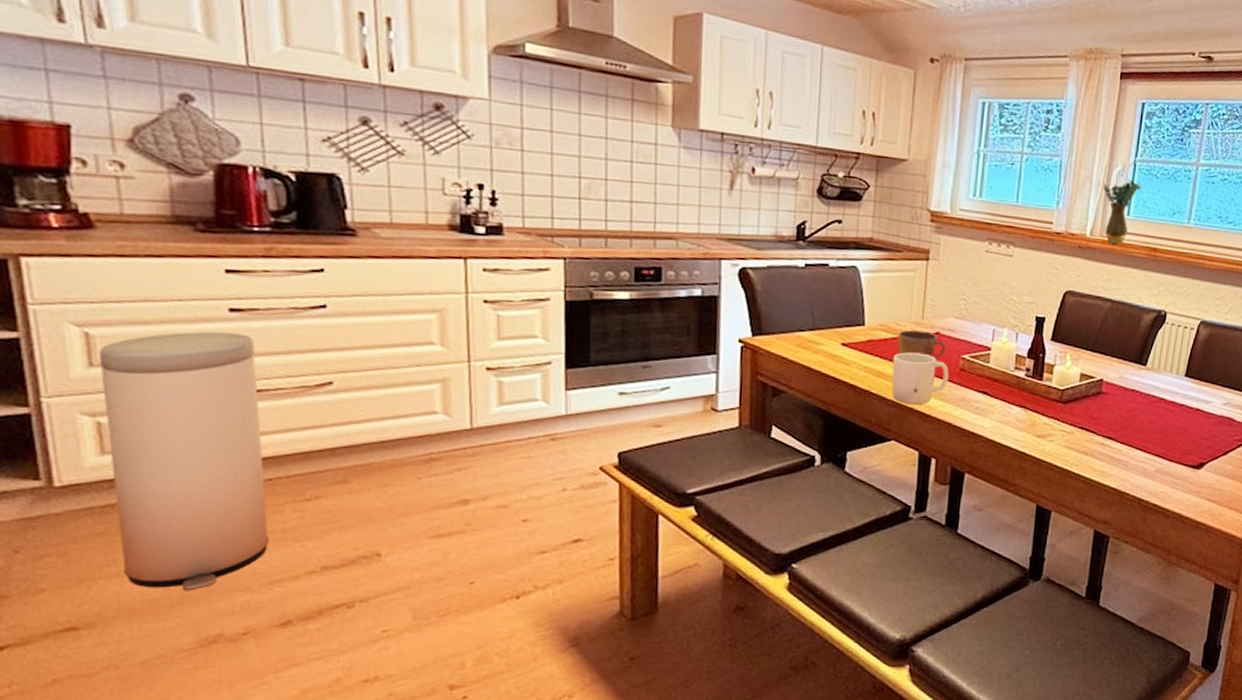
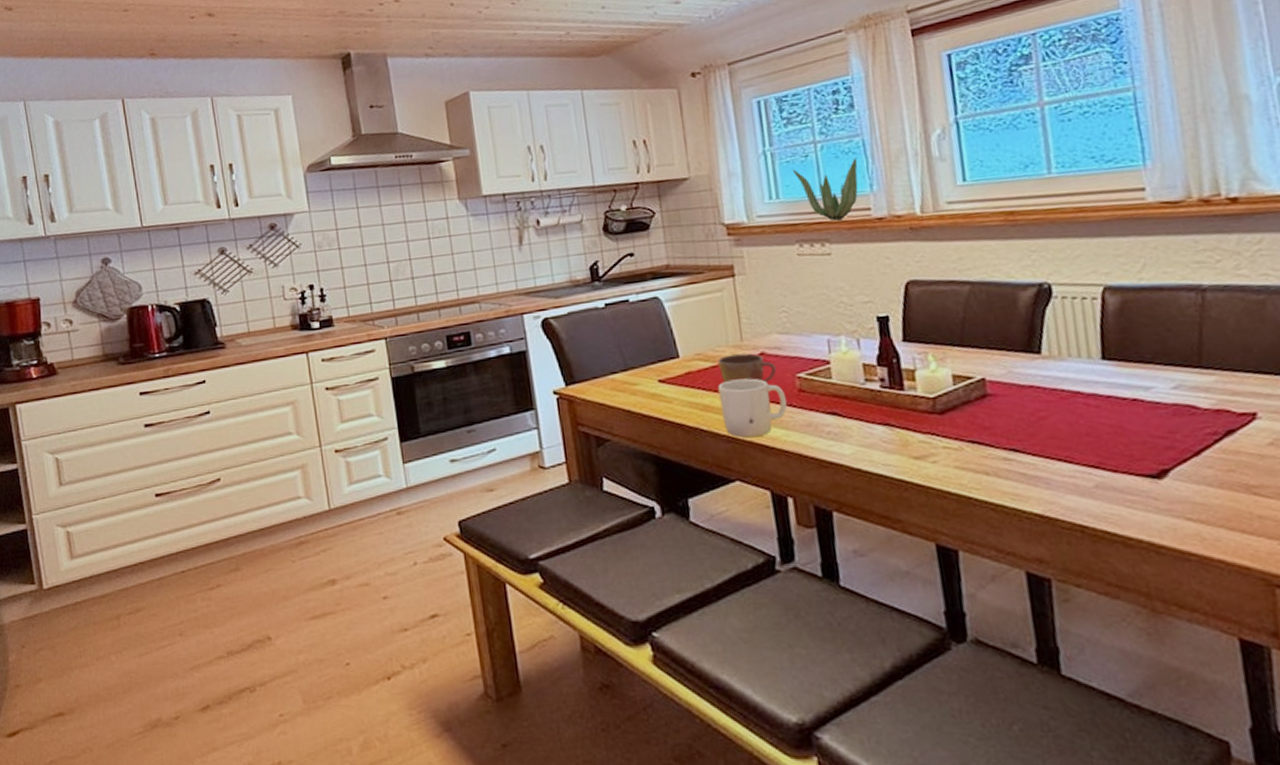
pedal bin: present [99,332,269,591] -> none [65,445,187,678]
plant: none [998,173,1052,228] -> present [792,158,858,221]
vase: present [1102,178,1141,245] -> none [921,138,973,218]

